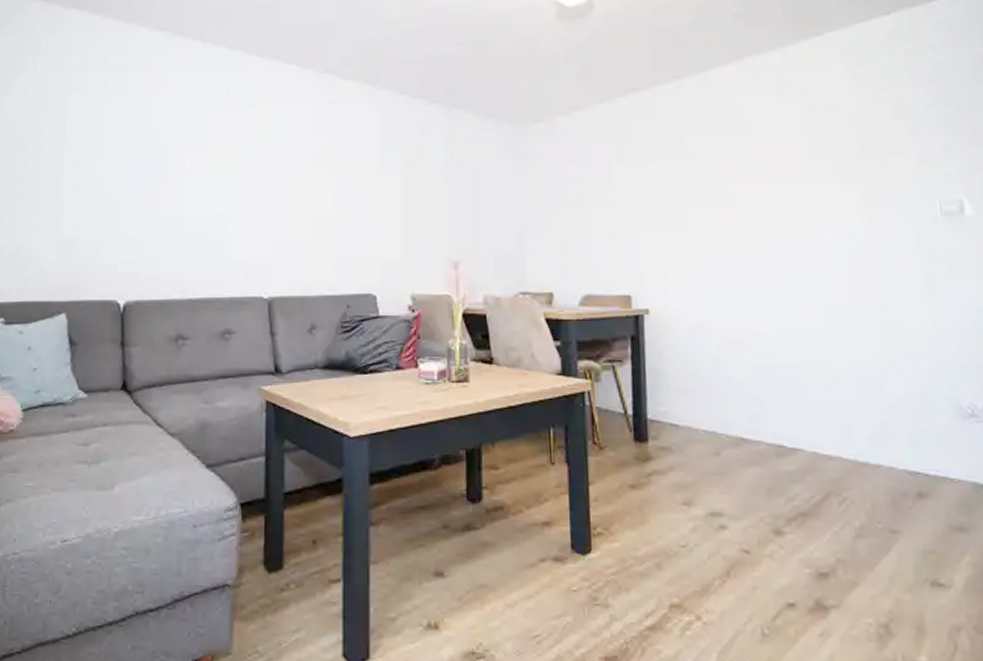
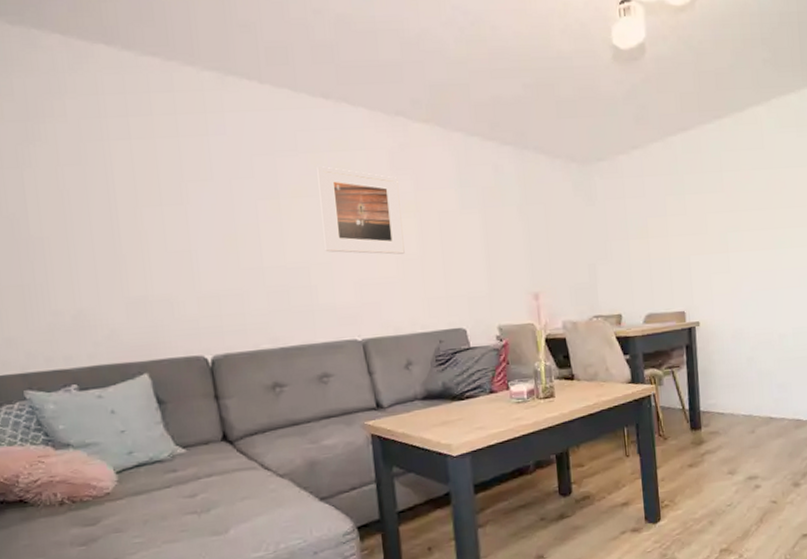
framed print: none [243,121,321,211] -> present [317,166,405,255]

